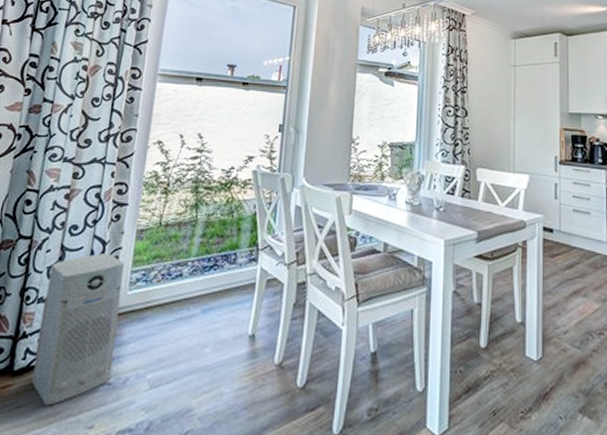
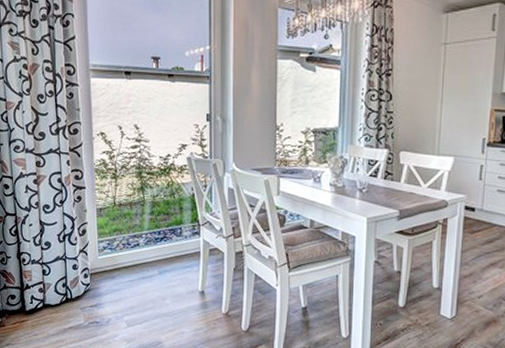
air purifier: present [31,254,125,406] -> none [36,227,97,335]

